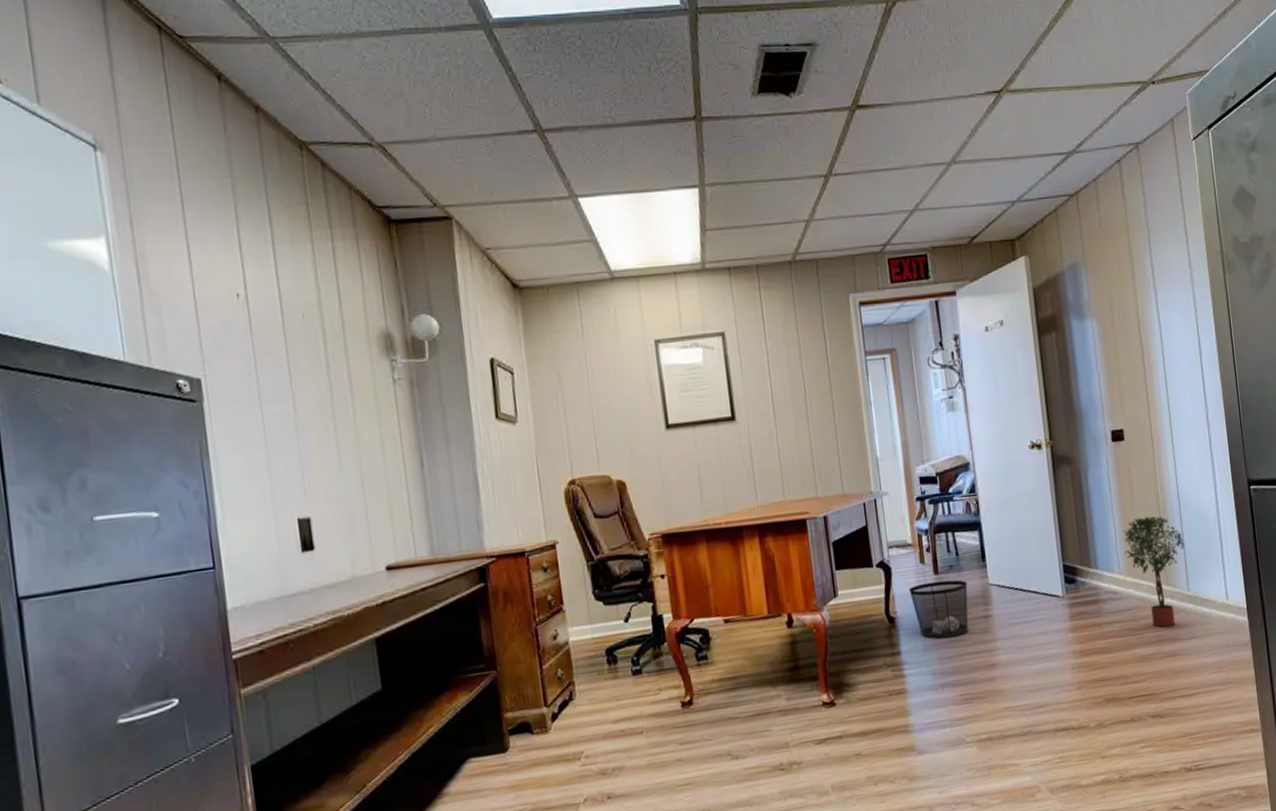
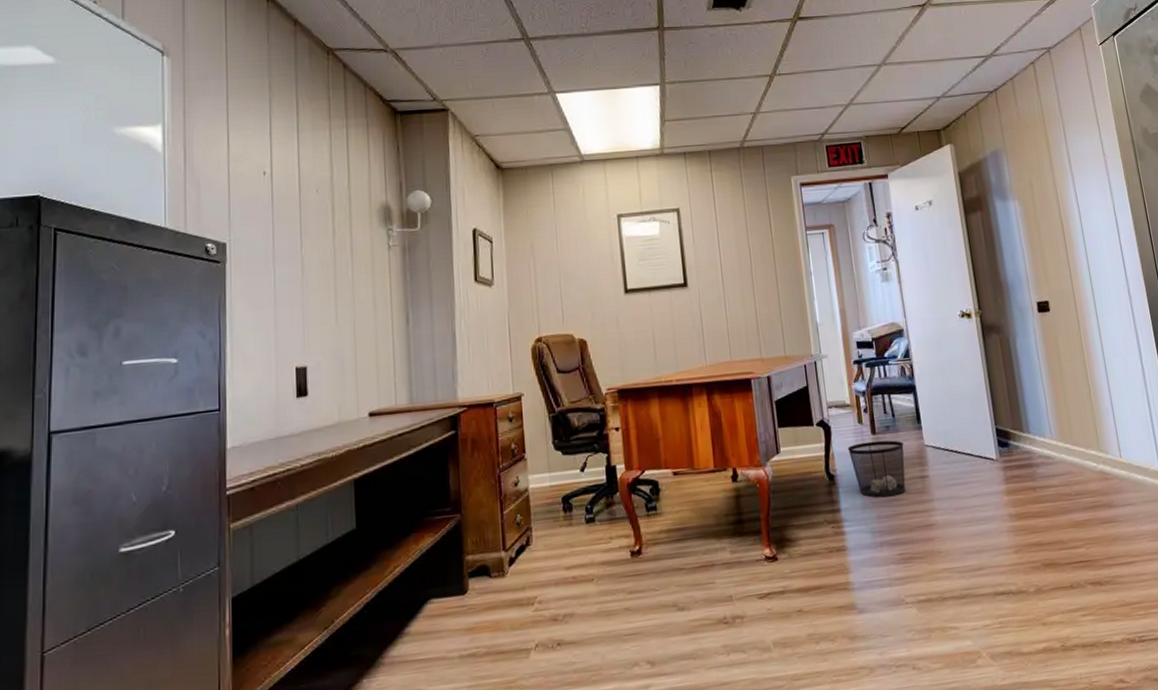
potted tree: present [1122,516,1185,628] -> none [1052,383,1114,493]

